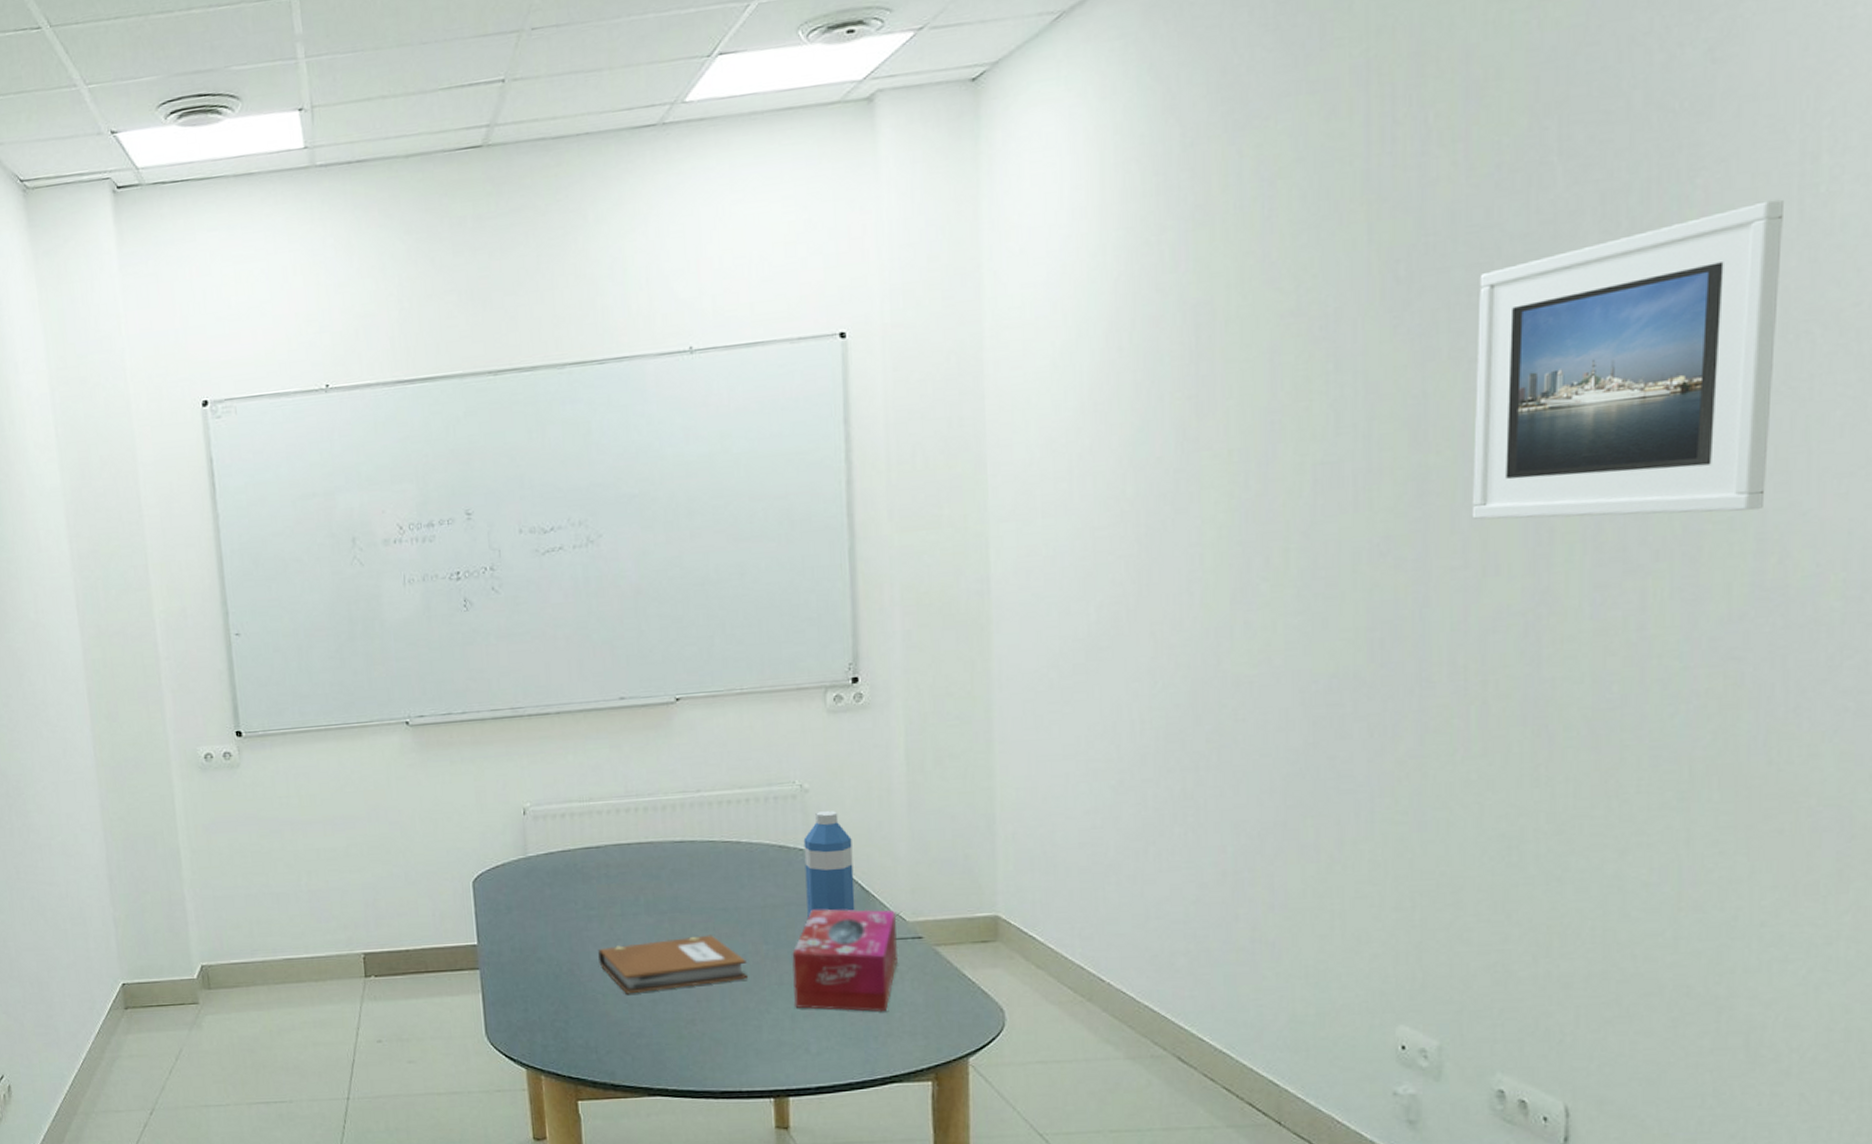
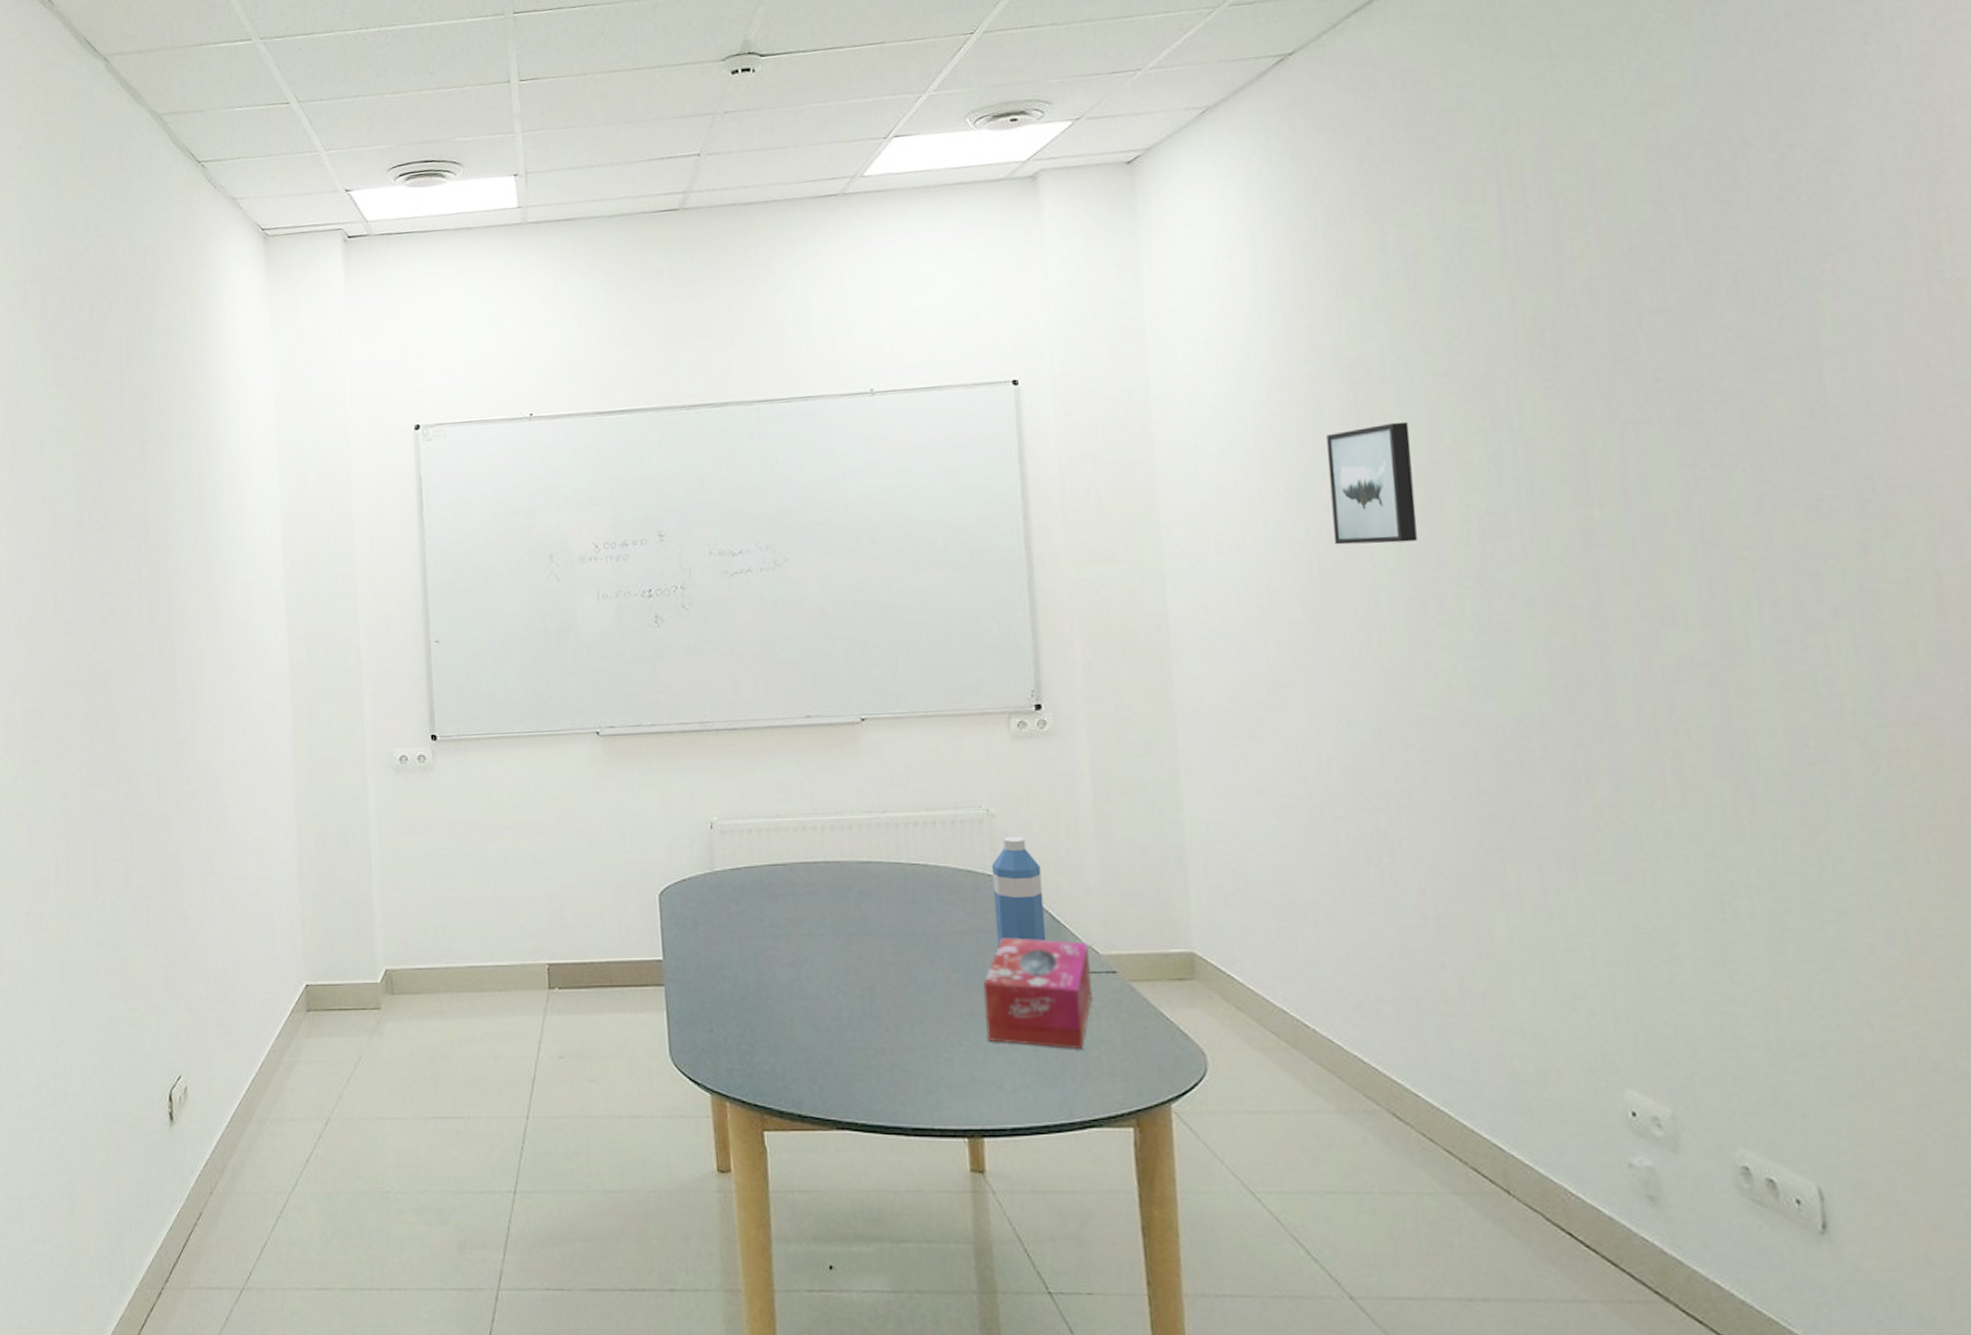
notebook: present [598,935,748,994] -> none [785,960,938,1019]
wall art: none [1163,366,1250,502] -> present [1326,421,1417,545]
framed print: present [1471,199,1783,520] -> none [1624,283,1937,573]

